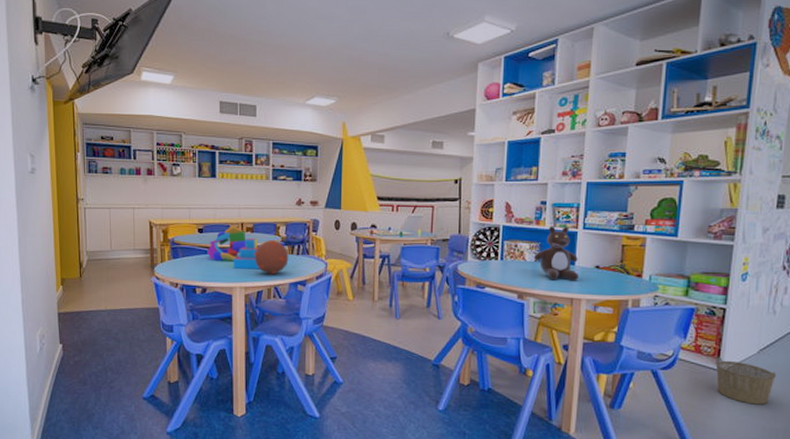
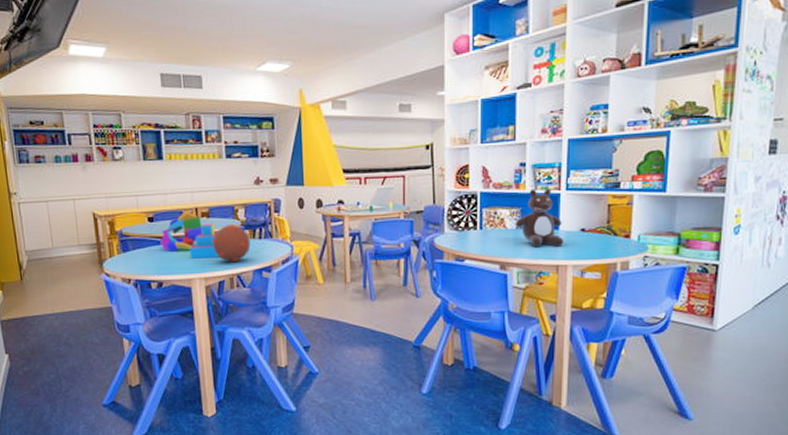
basket: present [715,357,776,405] -> none [709,316,772,363]

